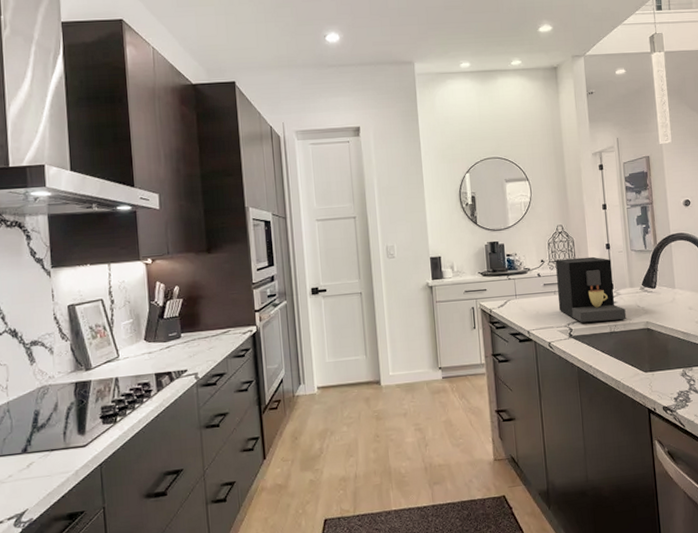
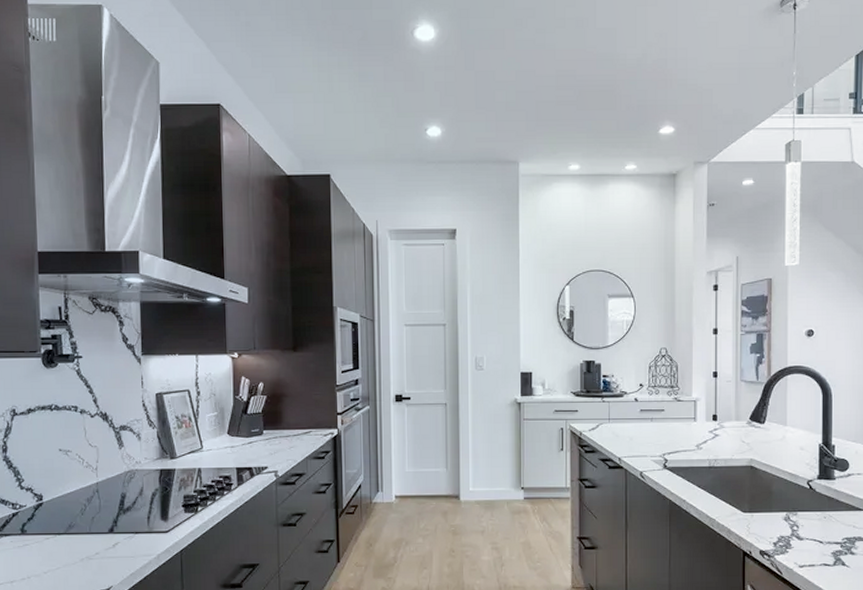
coffee maker: present [555,256,626,323] -> none [654,384,728,454]

